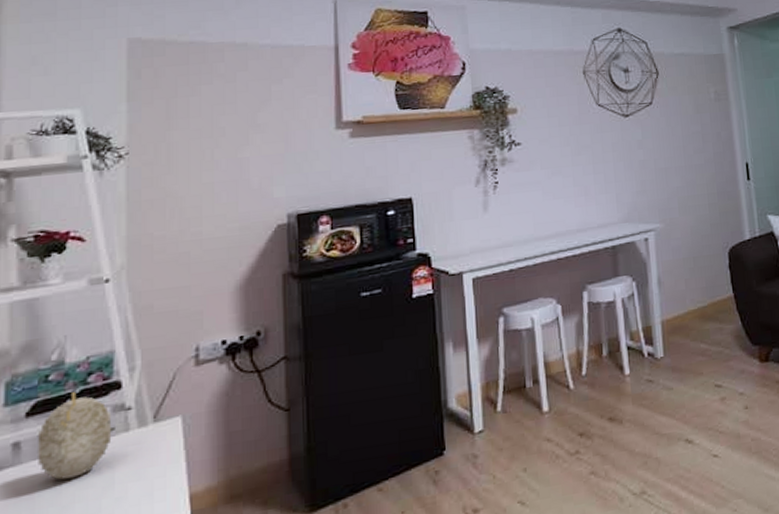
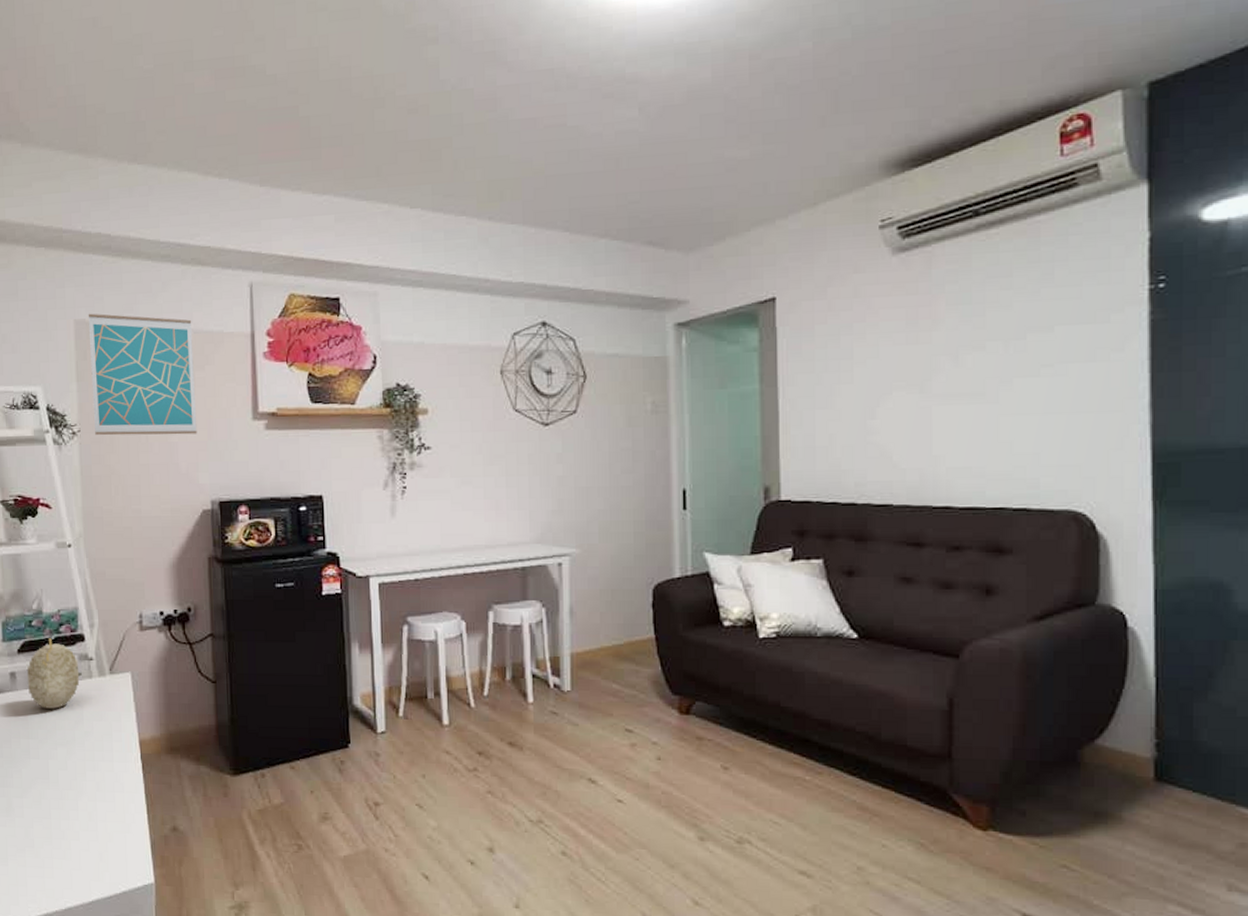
wall art: none [145,31,273,156] -> present [88,313,197,436]

